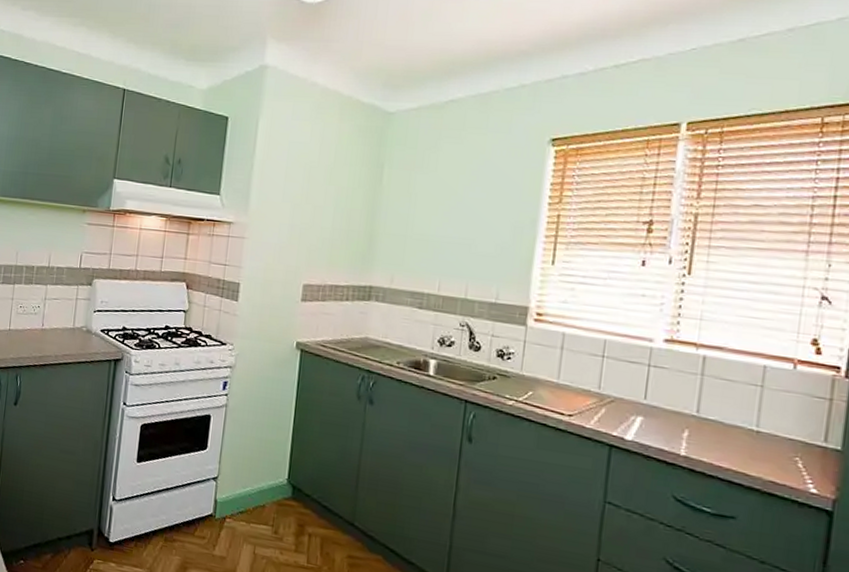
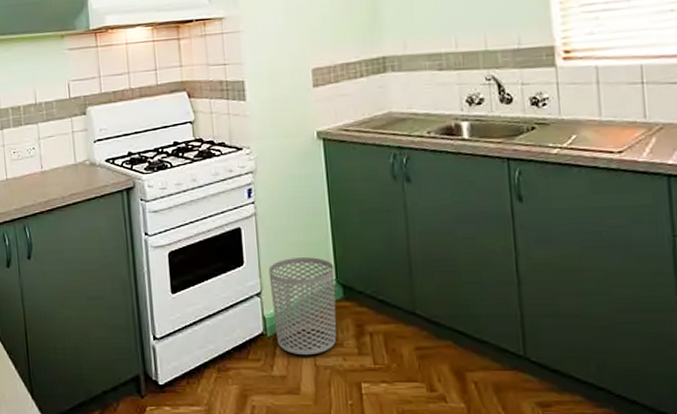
waste bin: none [223,451,288,544] -> present [268,257,337,356]

